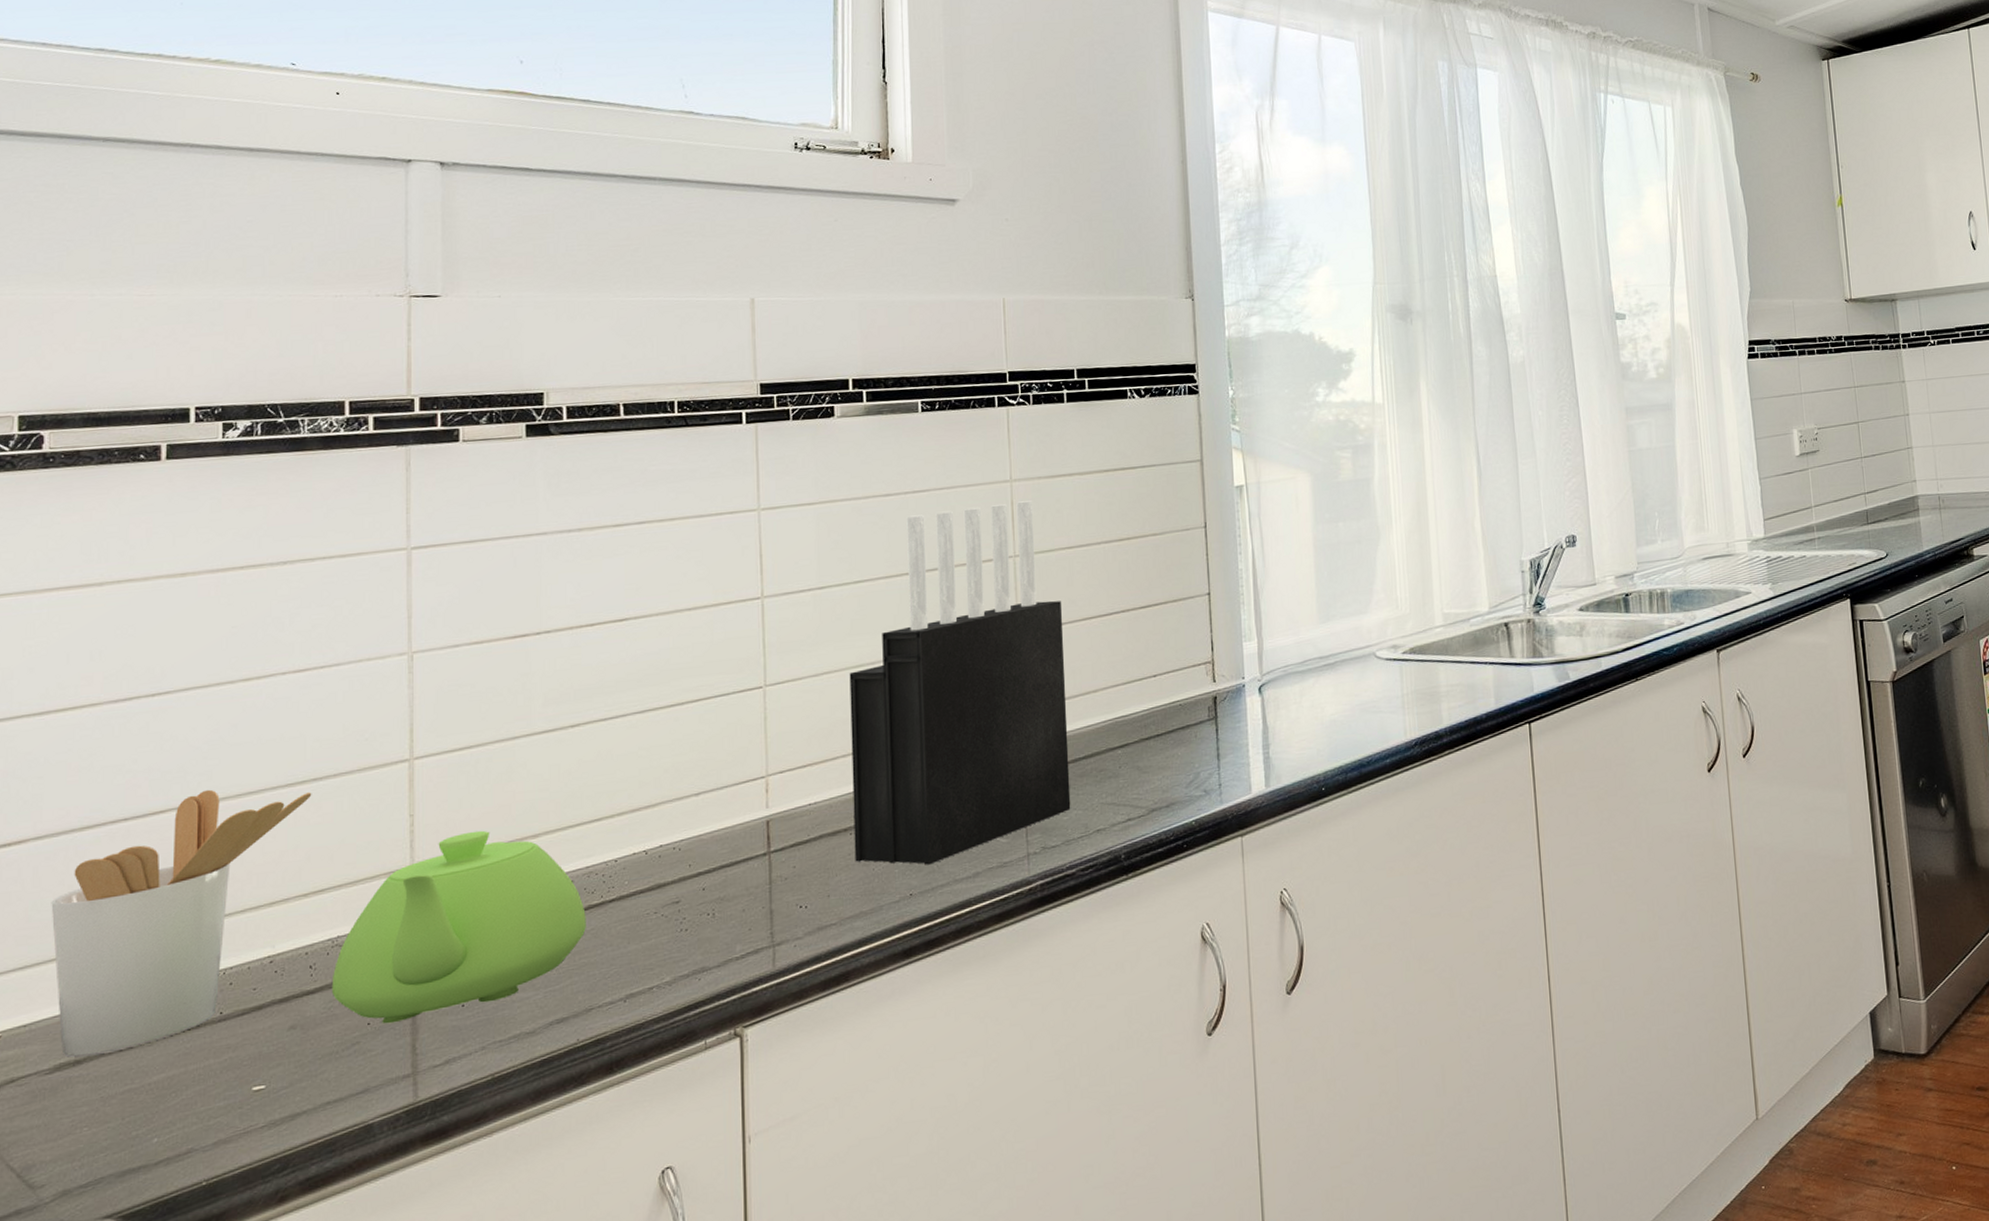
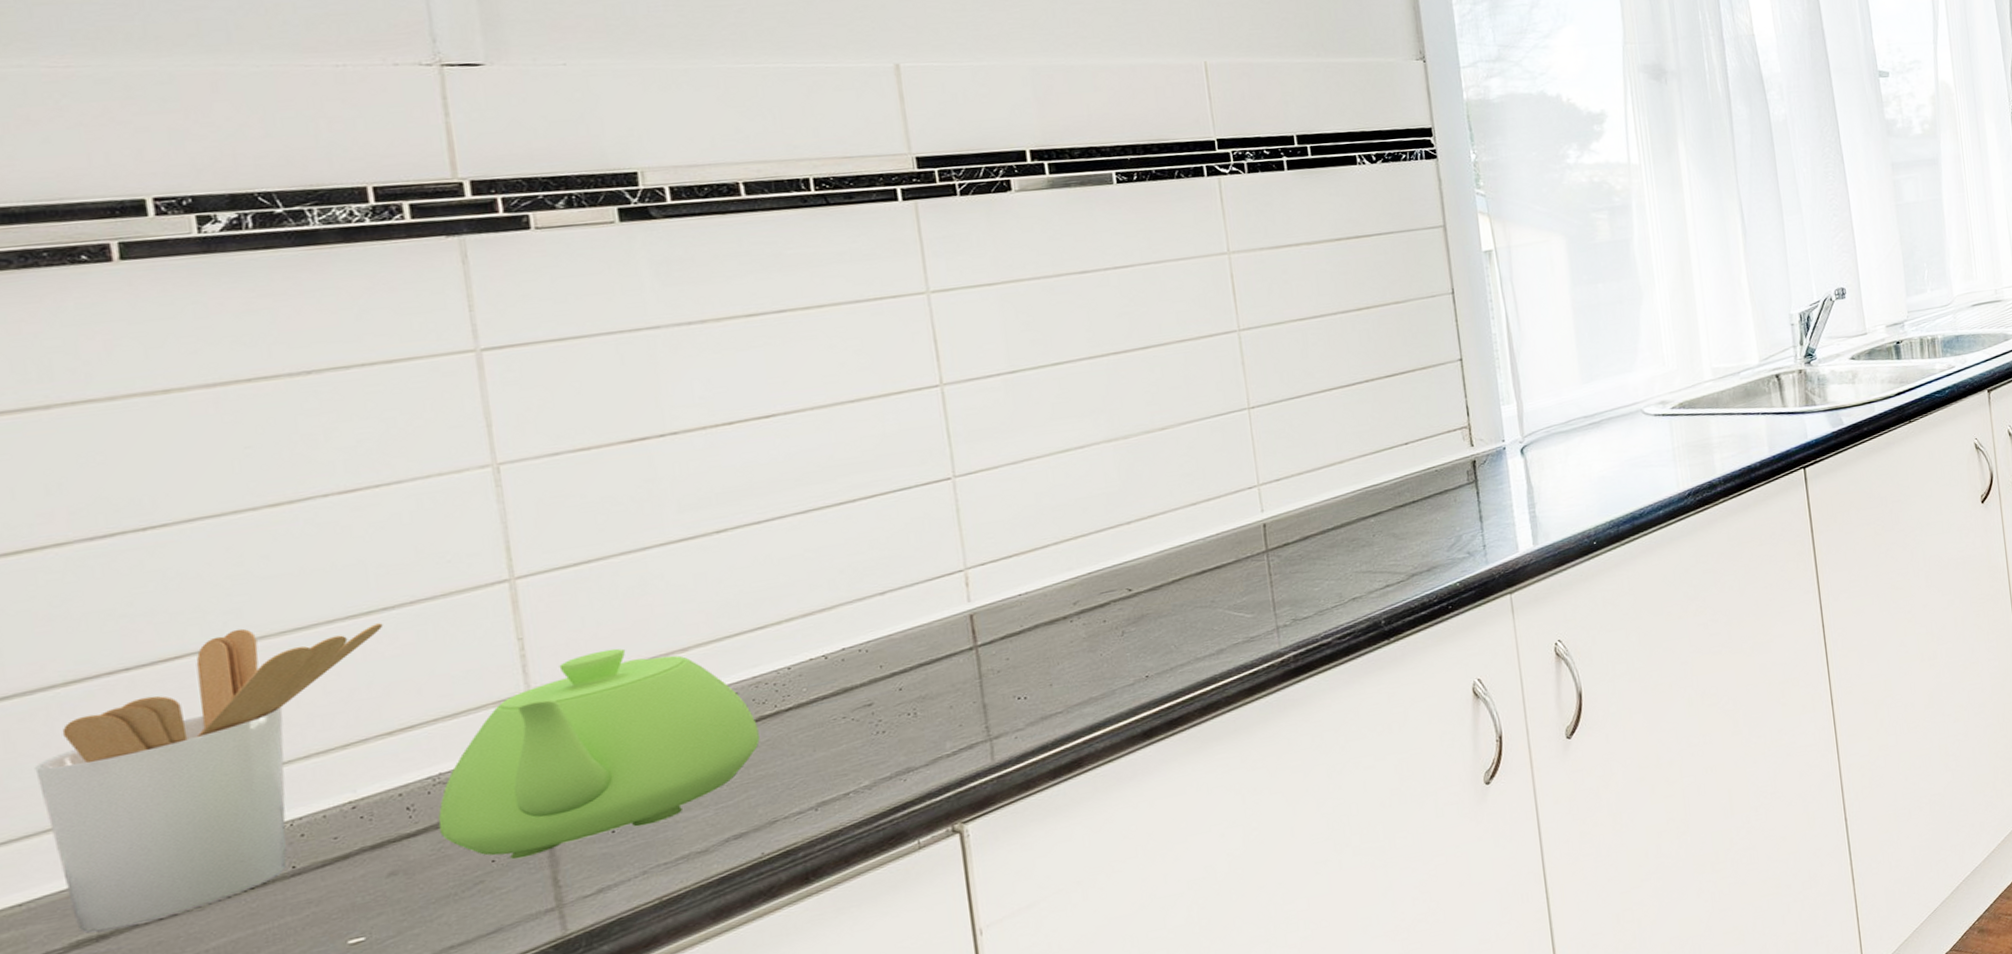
knife block: present [849,500,1071,865] -> none [1055,272,1322,649]

